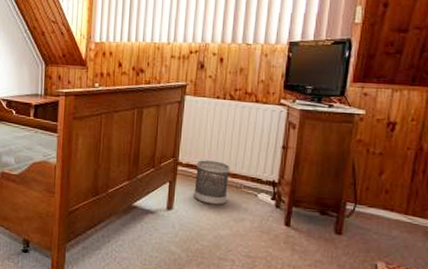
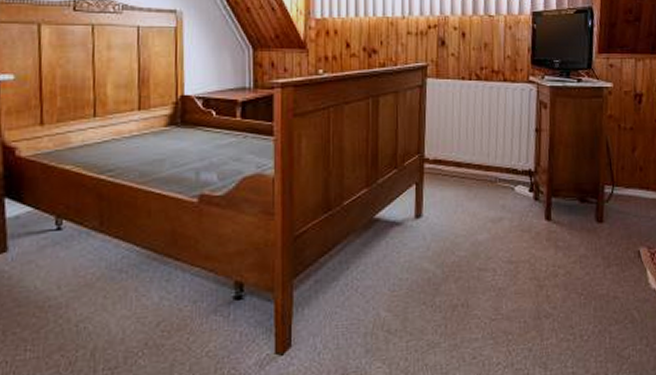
wastebasket: present [194,160,230,205] -> none [445,153,483,206]

